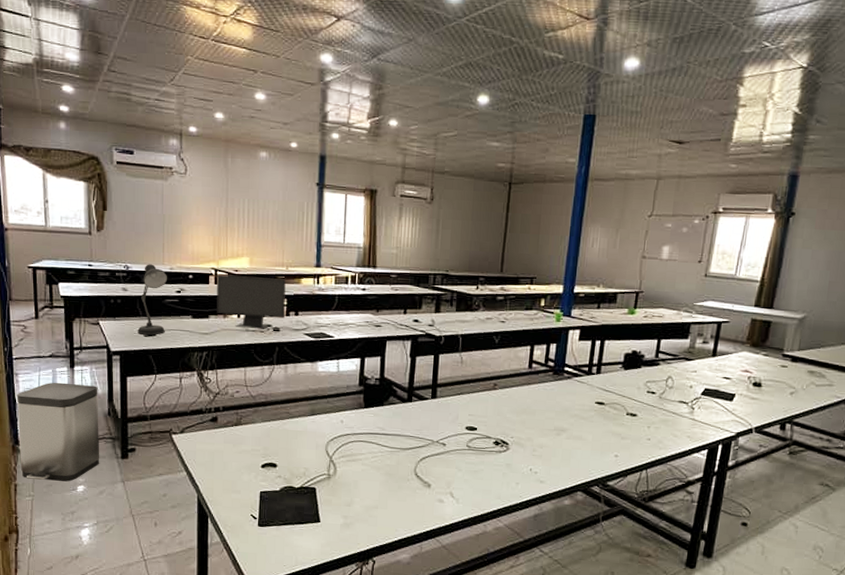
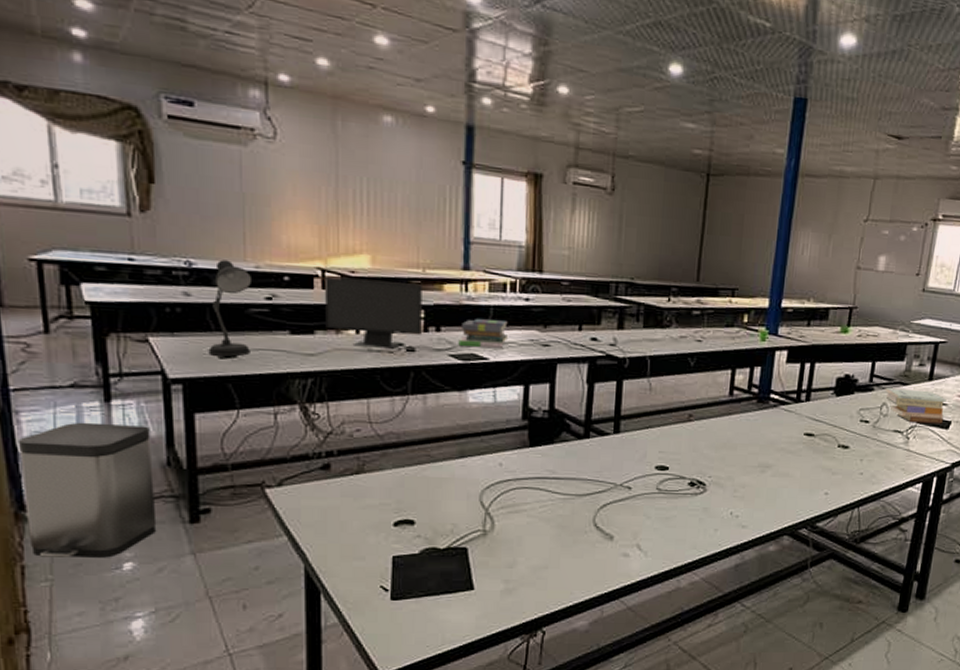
books: none [311,305,349,328] -> present [458,319,508,348]
books: none [670,363,730,397] -> present [885,388,947,424]

